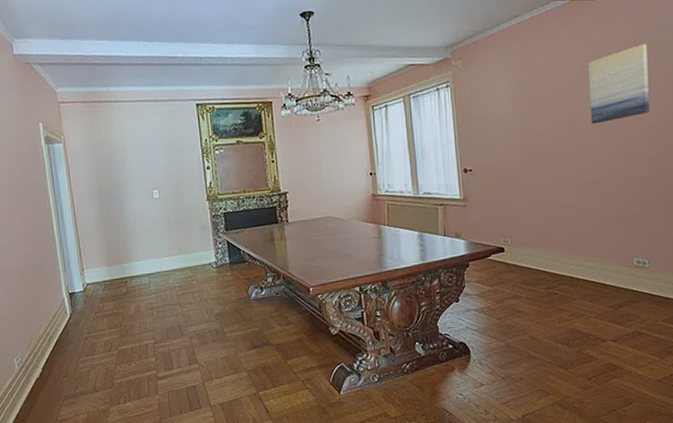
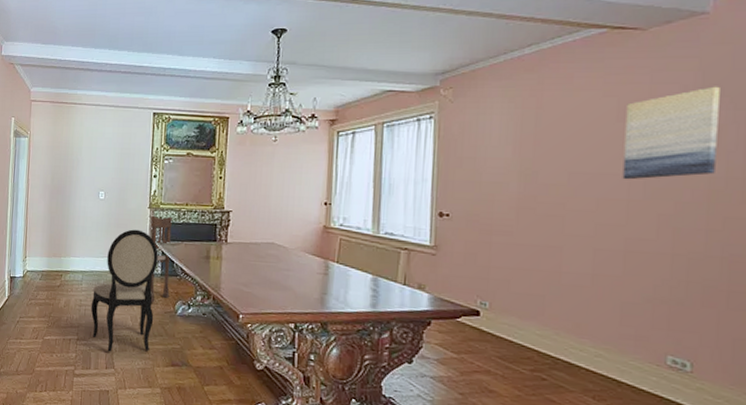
dining chair: none [163,223,230,349] -> present [90,229,158,352]
dining chair: none [210,205,241,293] -> present [150,216,172,303]

